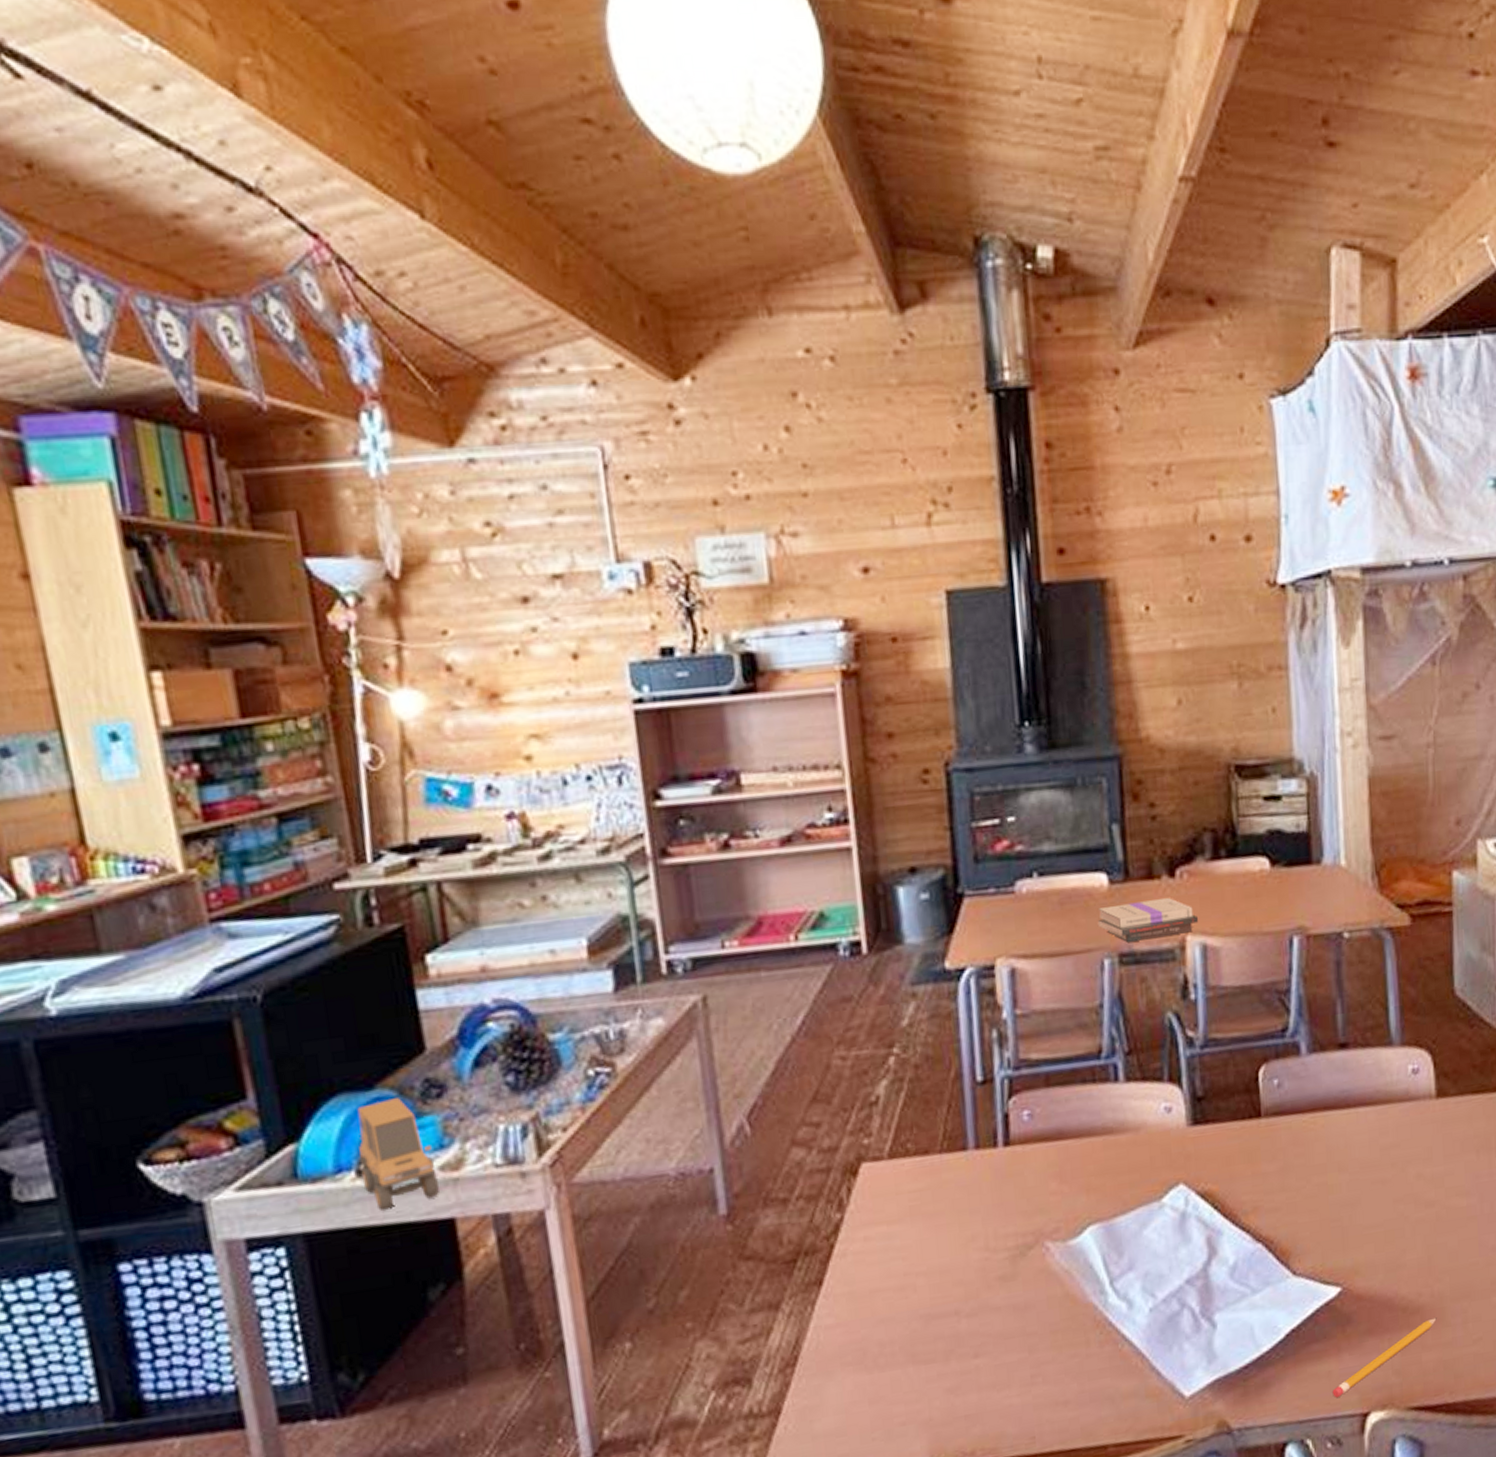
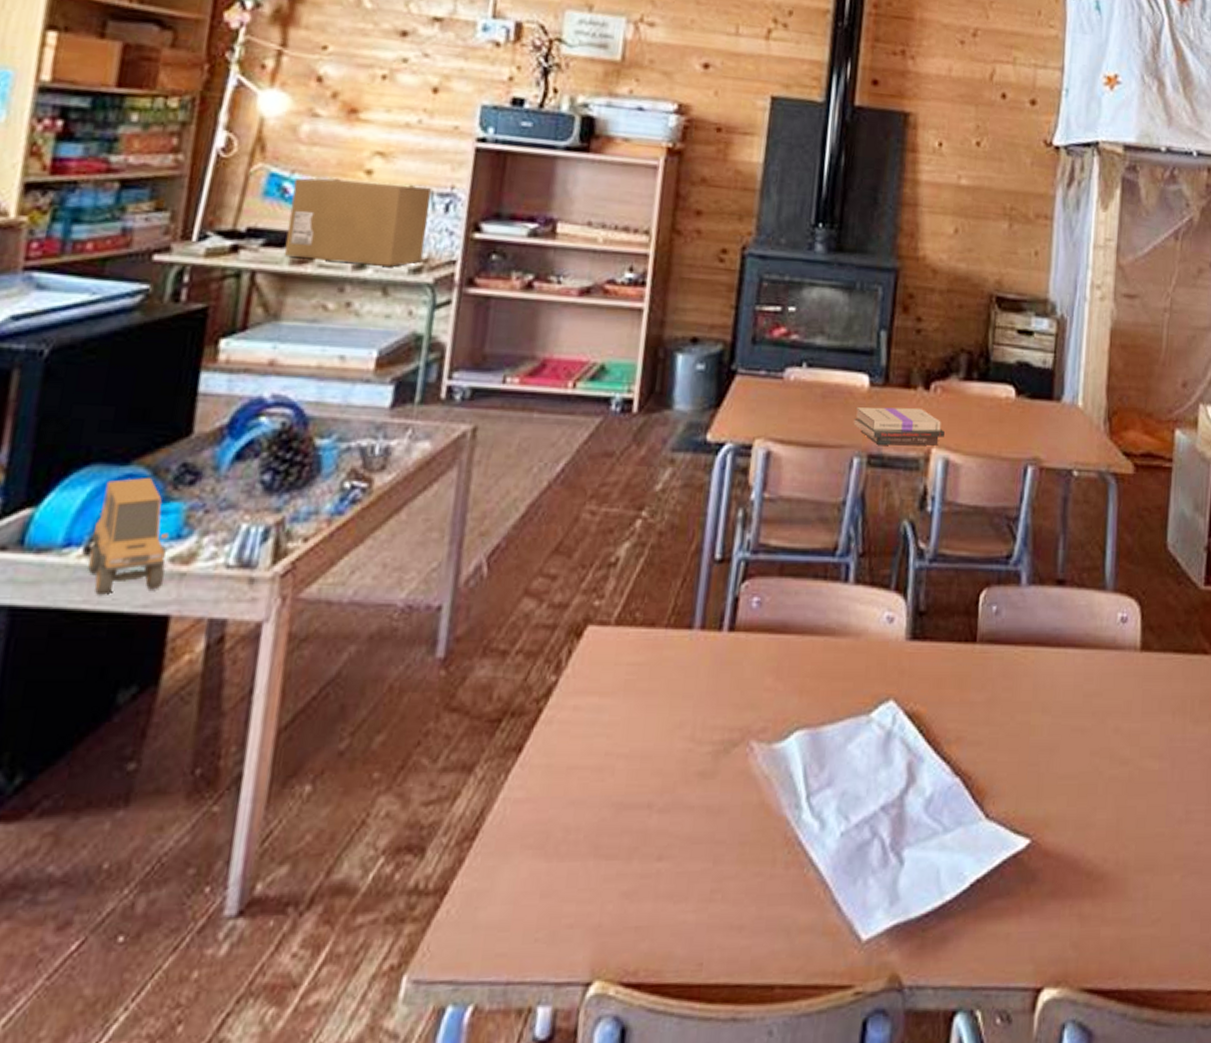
box: none [454,762,608,861] -> present [284,178,432,267]
pencil: present [1332,1317,1437,1398] -> none [1008,888,1119,965]

